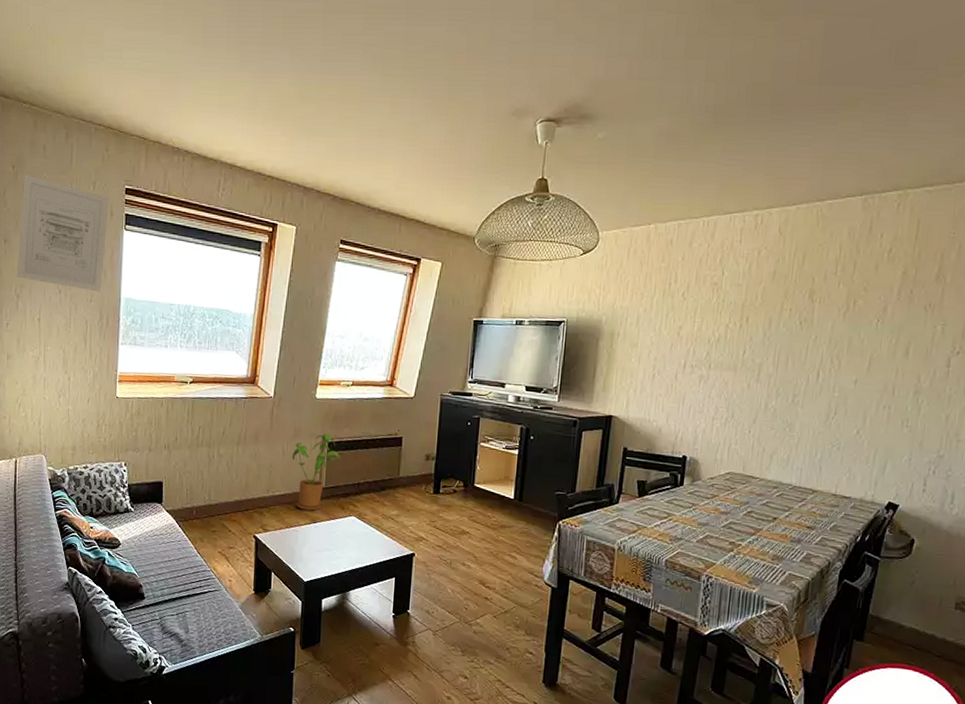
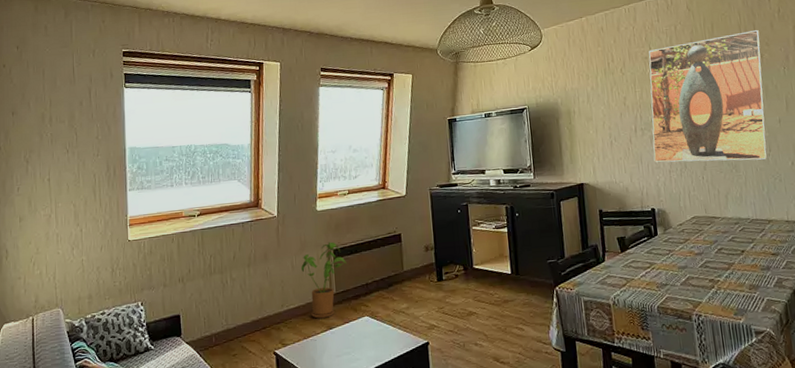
wall art: present [16,175,109,292] -> none [25,52,108,146]
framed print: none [698,270,859,423] -> present [648,30,768,162]

